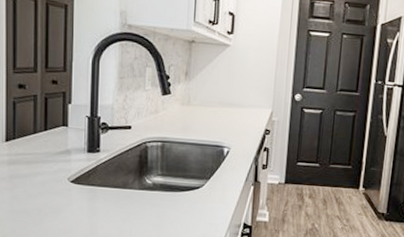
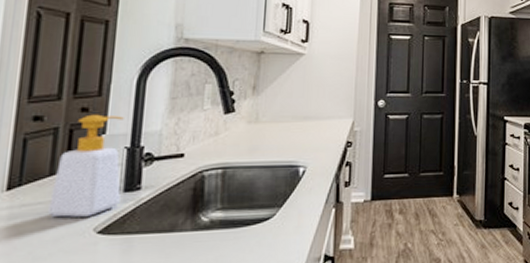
soap bottle: none [35,86,85,169] -> present [48,114,124,218]

